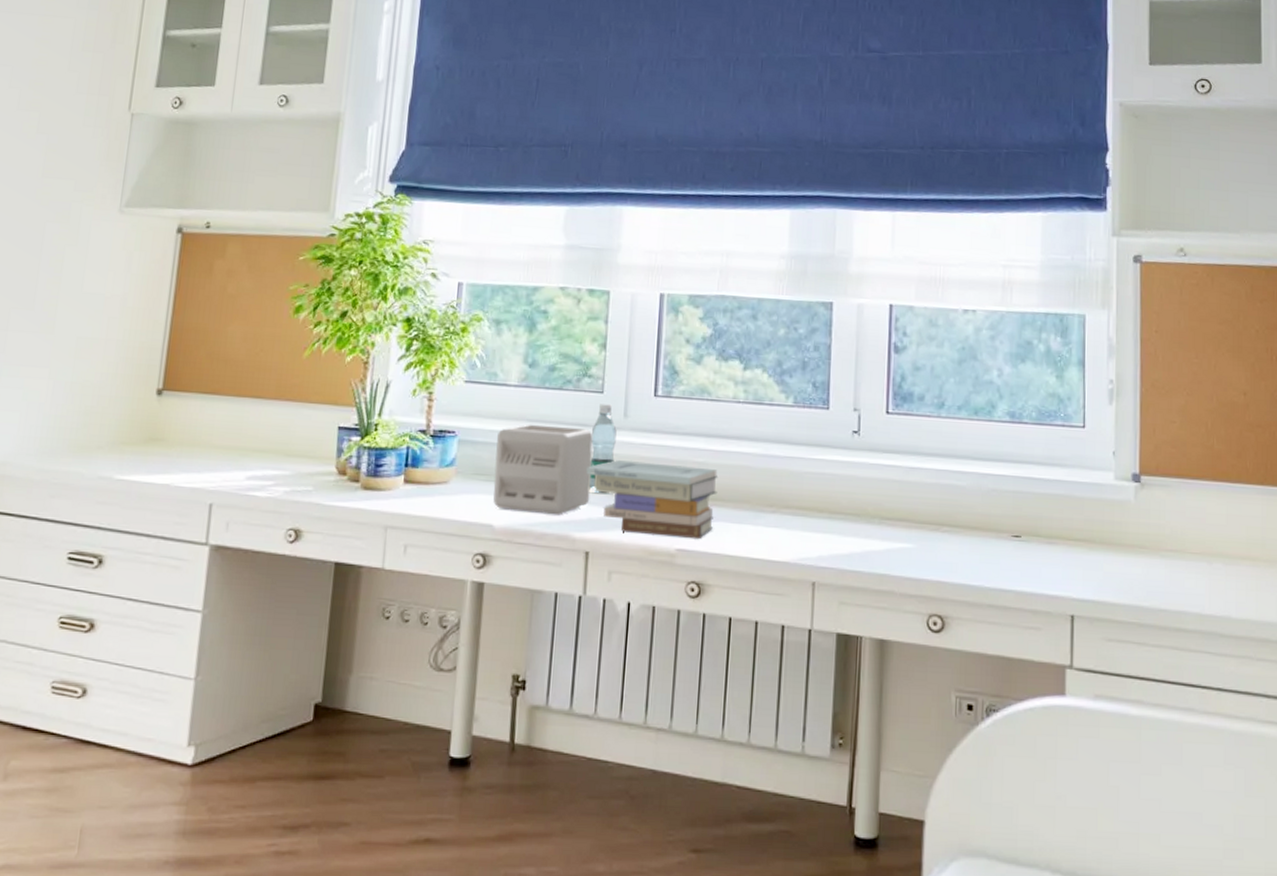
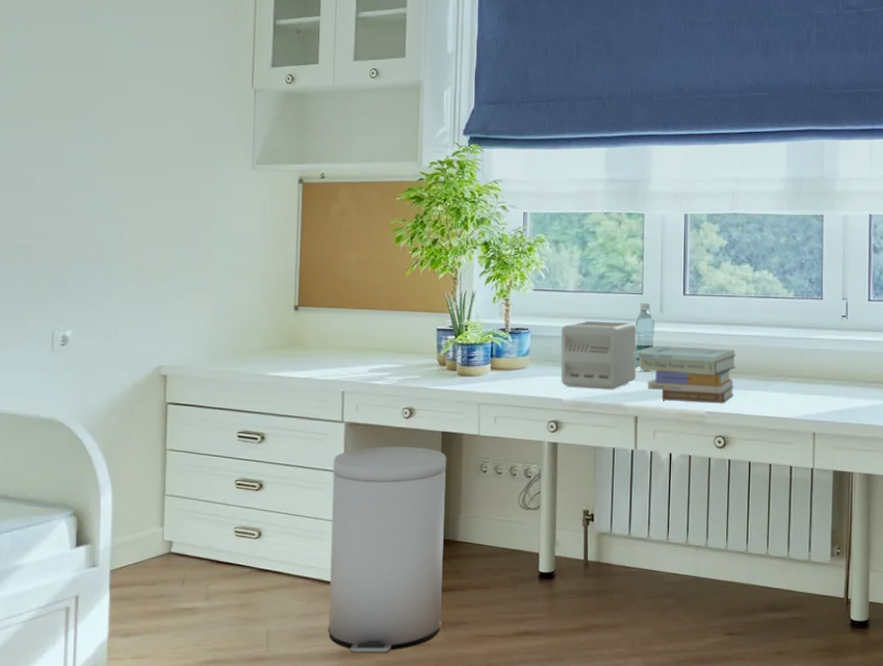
pedal bin: none [162,579,339,864] -> present [327,446,447,654]

